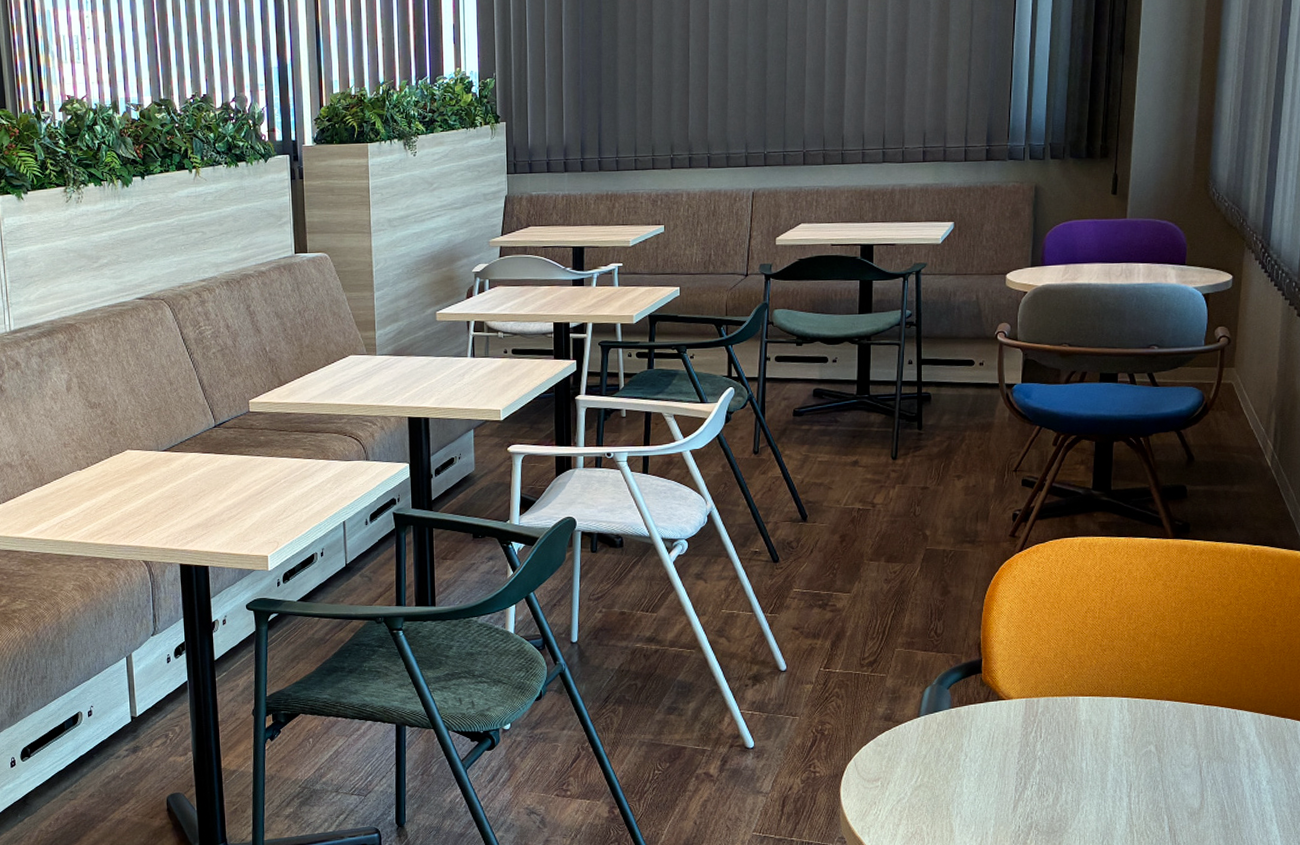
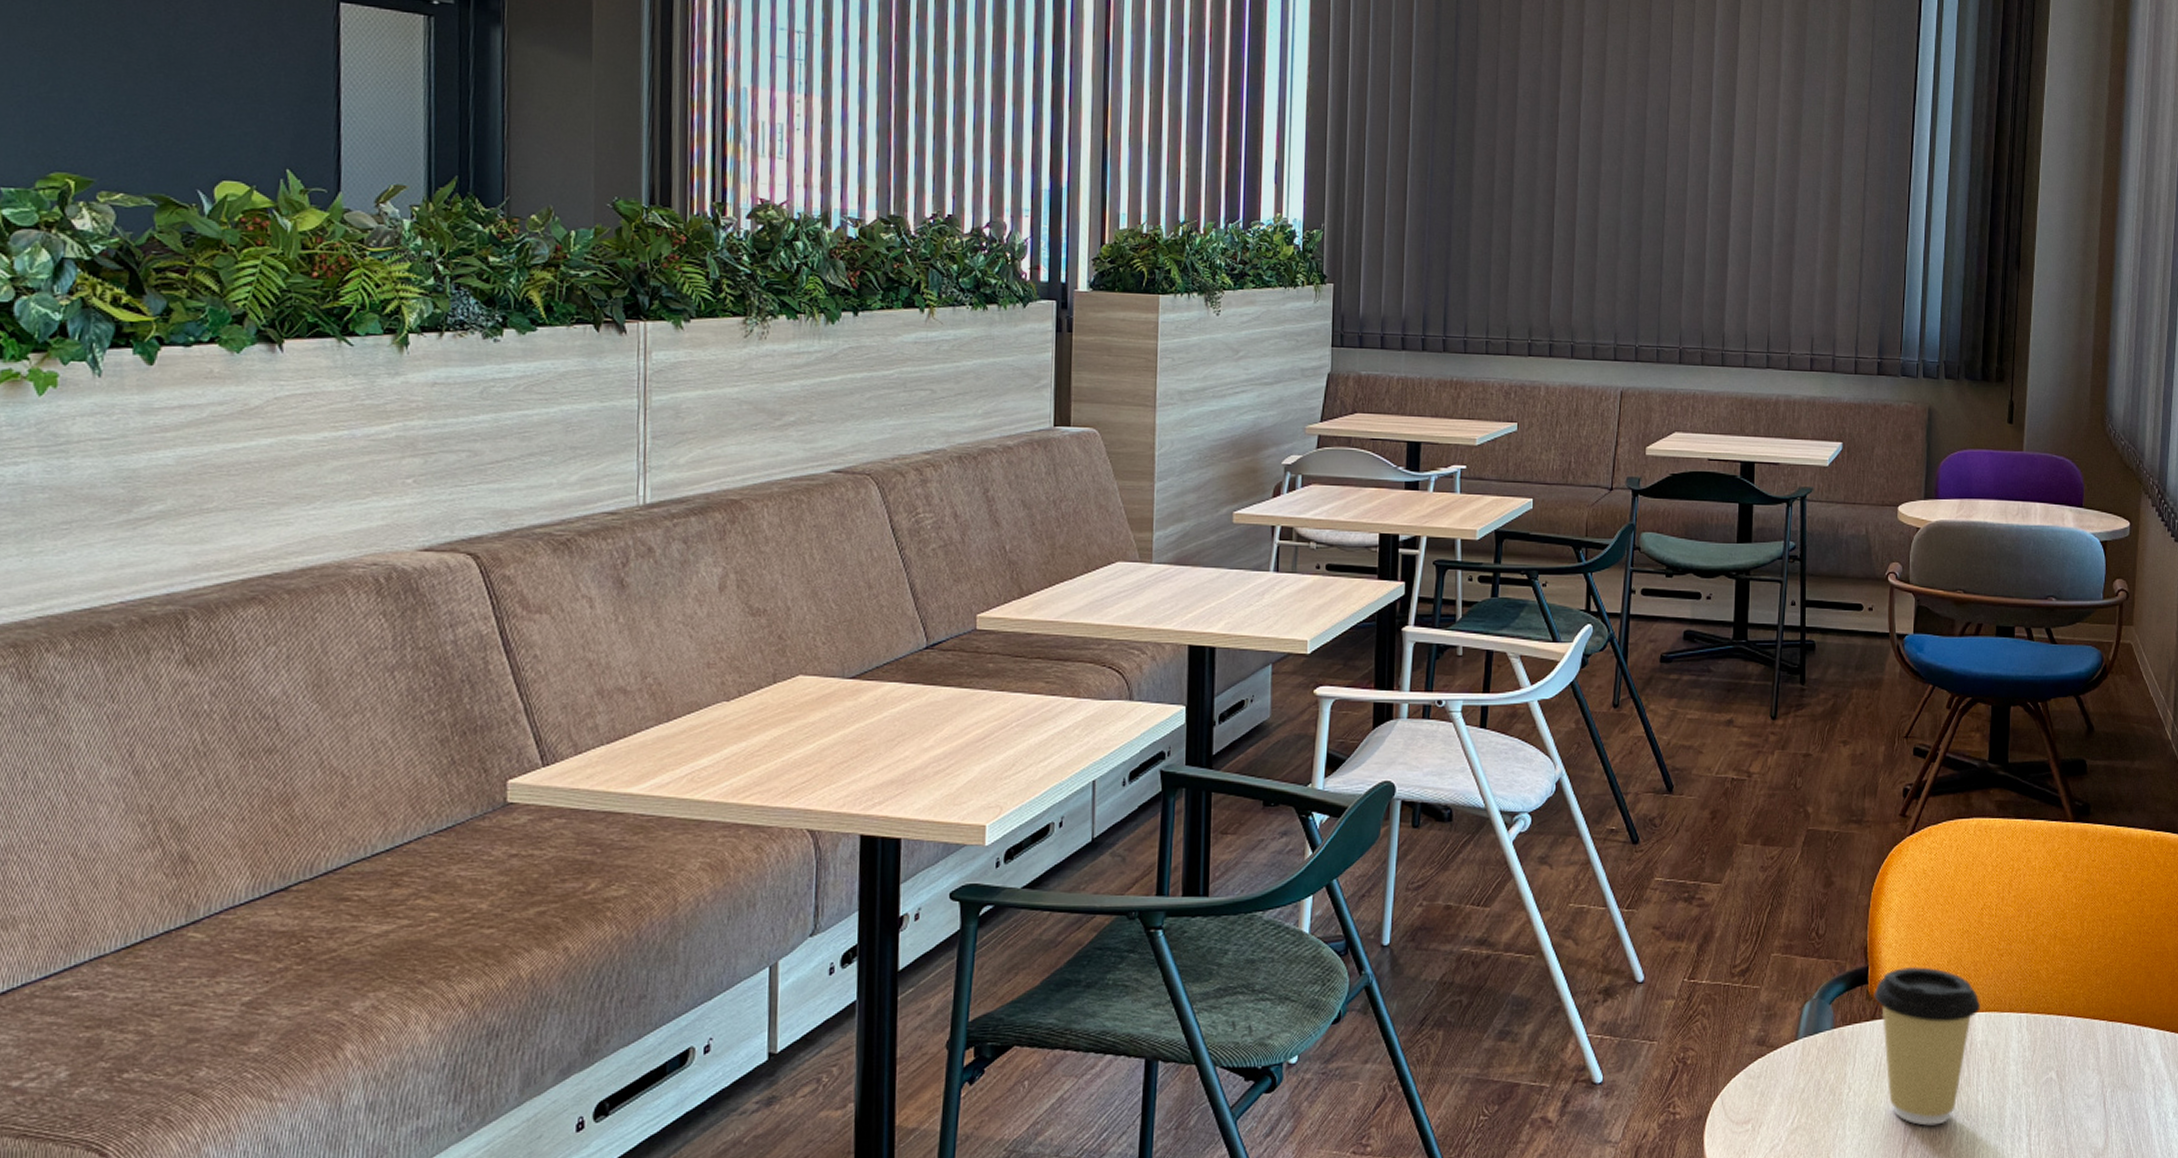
coffee cup: none [987,659,1085,786] -> present [1874,966,1981,1126]

